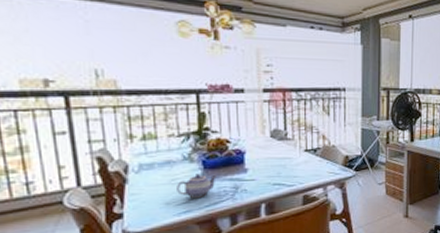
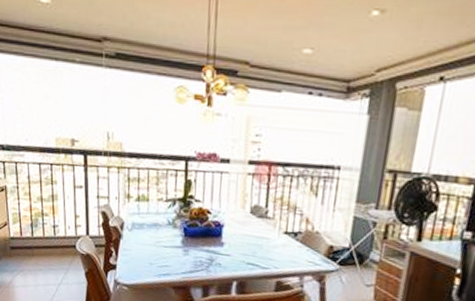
teapot: present [177,173,217,198] -> none [160,239,195,264]

